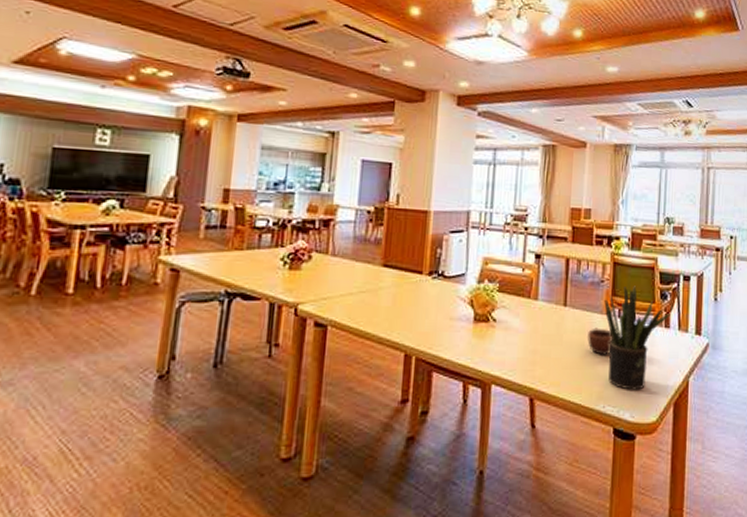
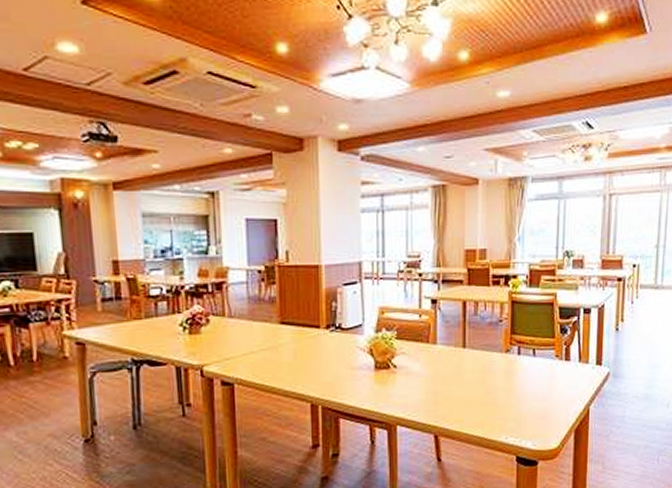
mug: present [586,327,613,357] -> none [487,366,513,393]
potted plant: present [604,286,672,390] -> none [503,322,572,421]

